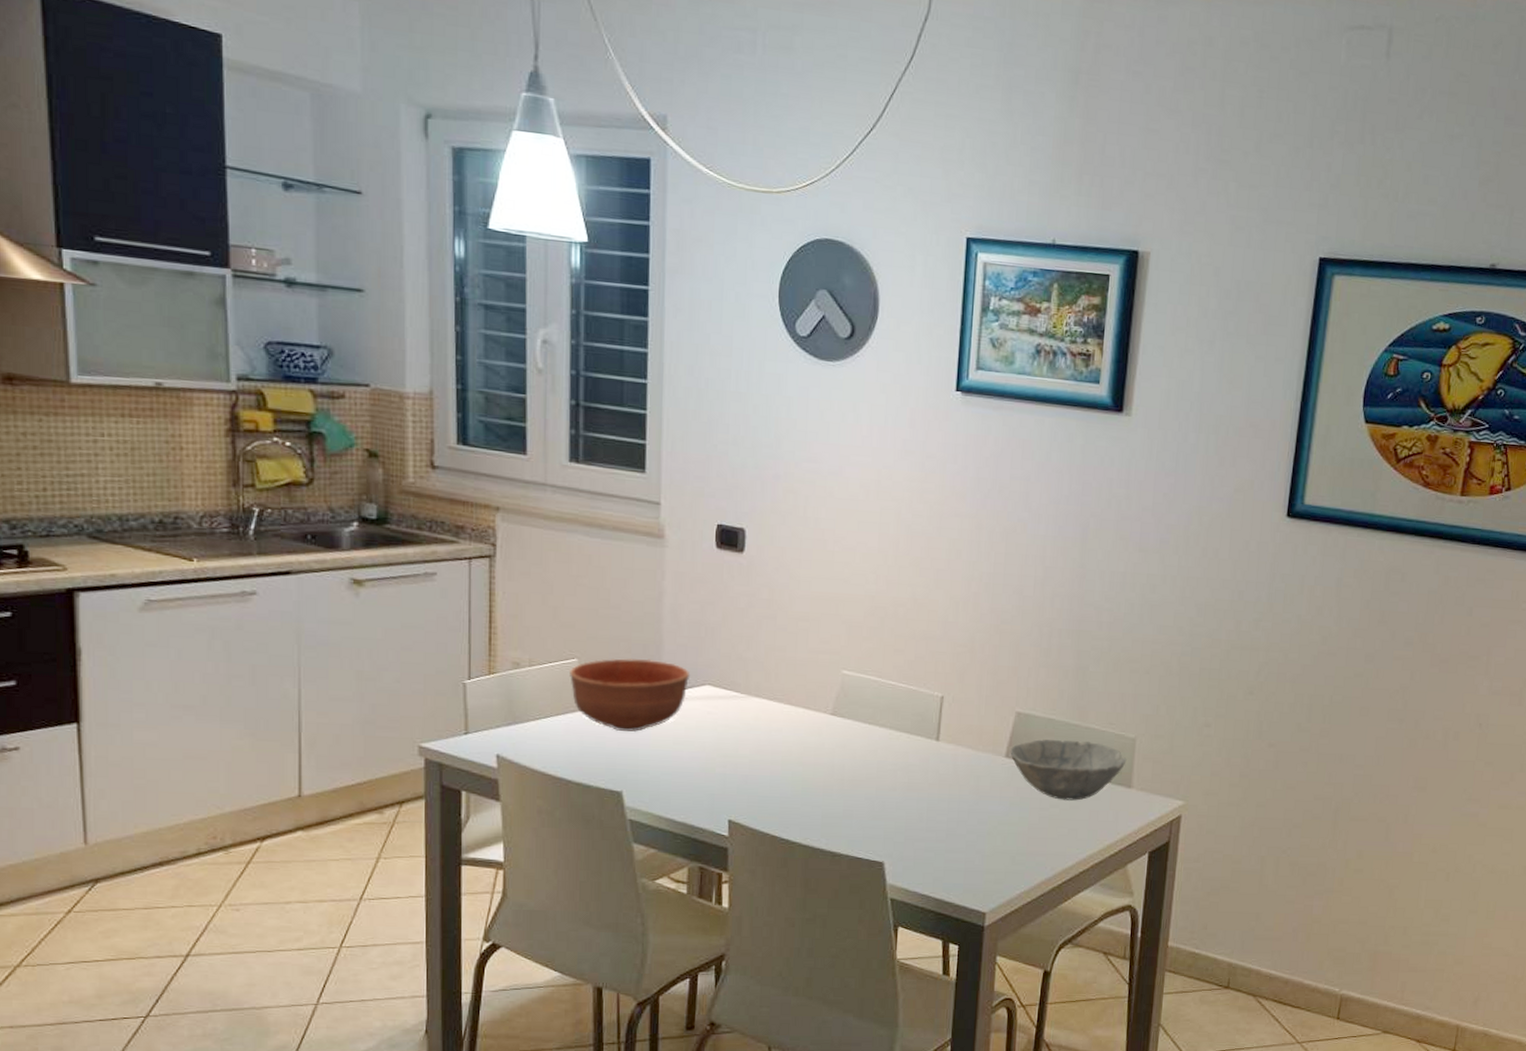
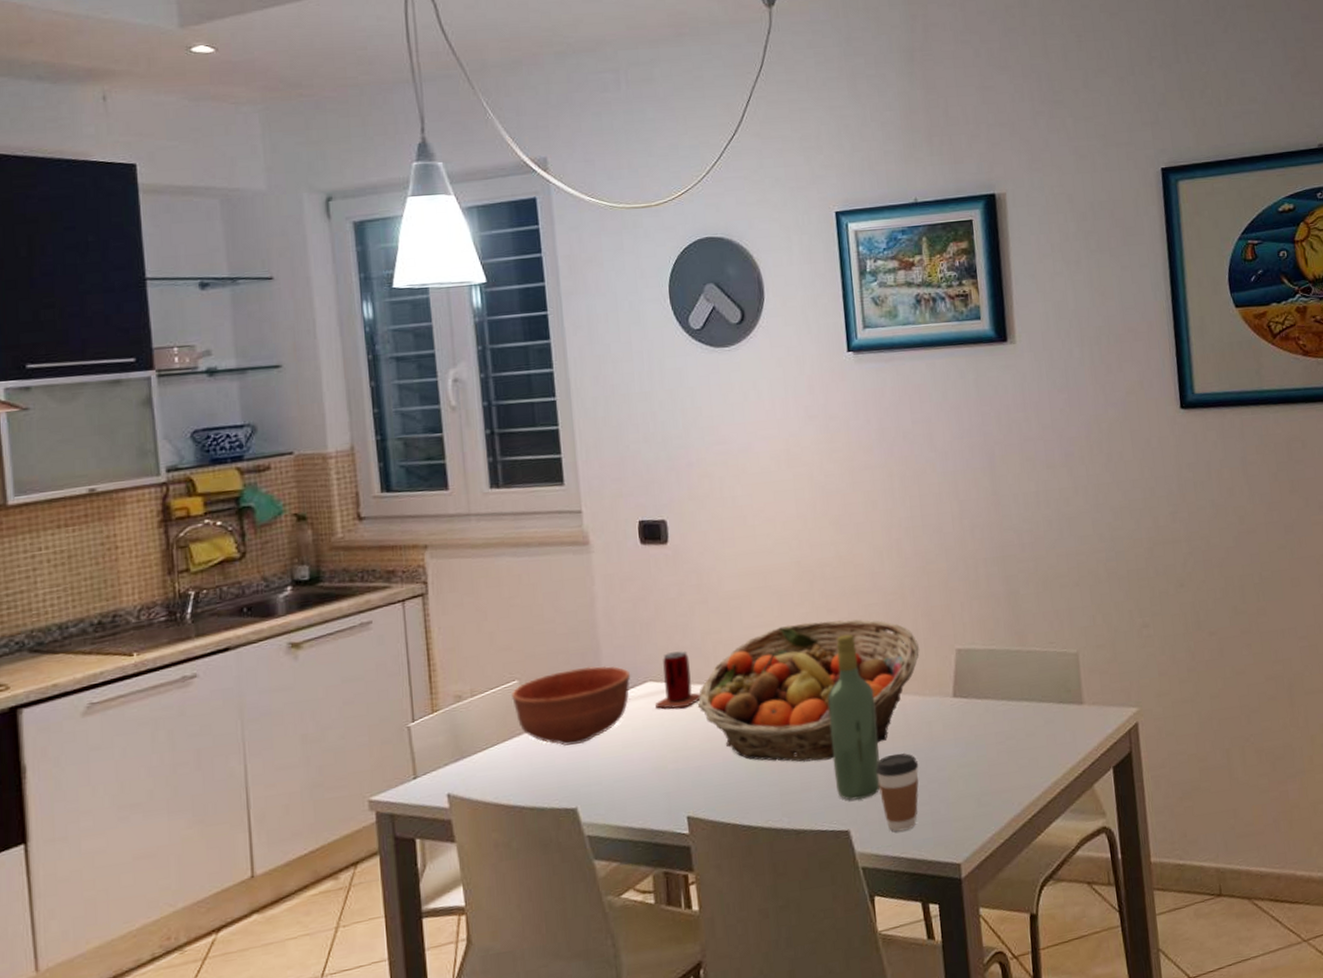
beer can: none [710,661,757,717] -> present [654,650,701,710]
fruit basket: none [753,656,980,793] -> present [698,619,920,762]
wine bottle: none [877,676,928,837] -> present [827,634,881,800]
coffee cup: none [918,799,961,873] -> present [876,753,919,832]
bowl: present [1010,739,1127,801] -> none [957,665,1073,731]

